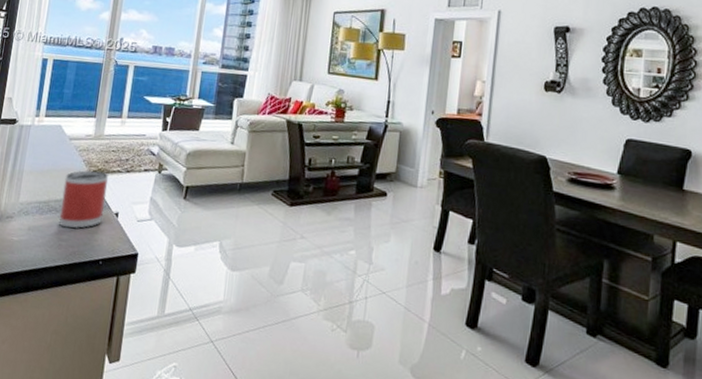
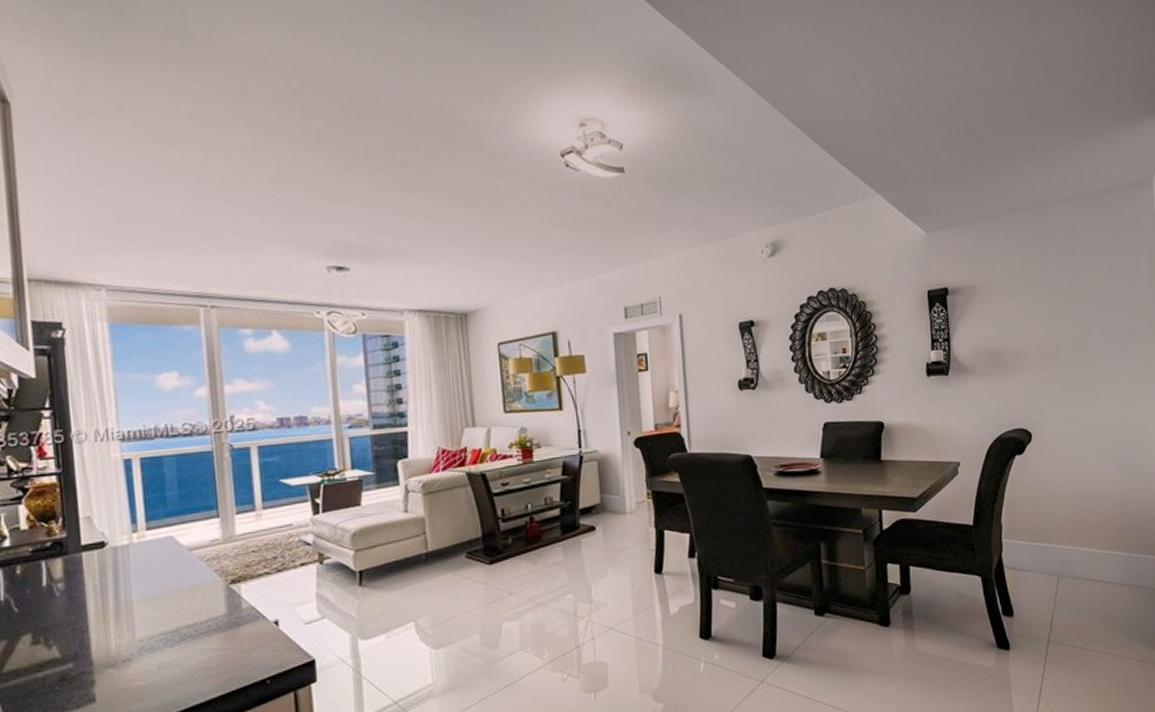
mug: present [58,170,109,229] -> none [194,578,259,654]

